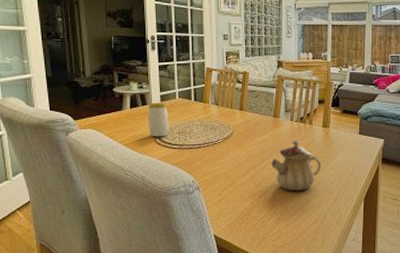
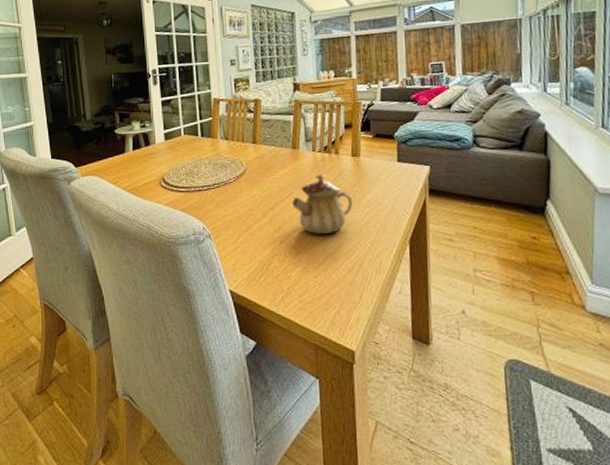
jar: present [147,102,169,136] -> none [151,141,175,180]

